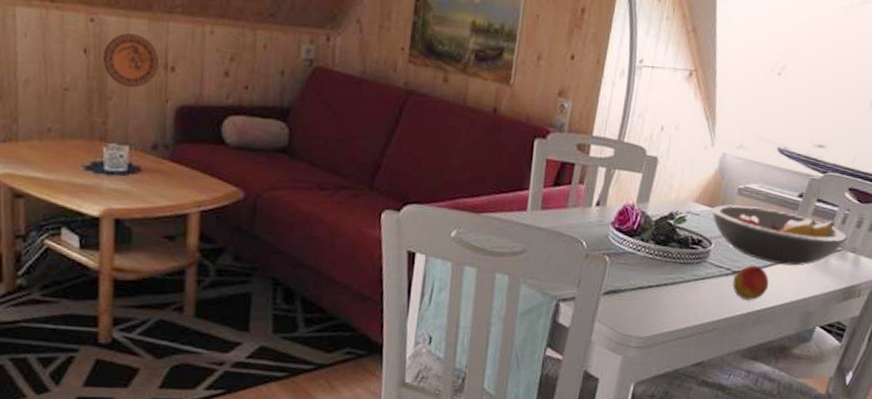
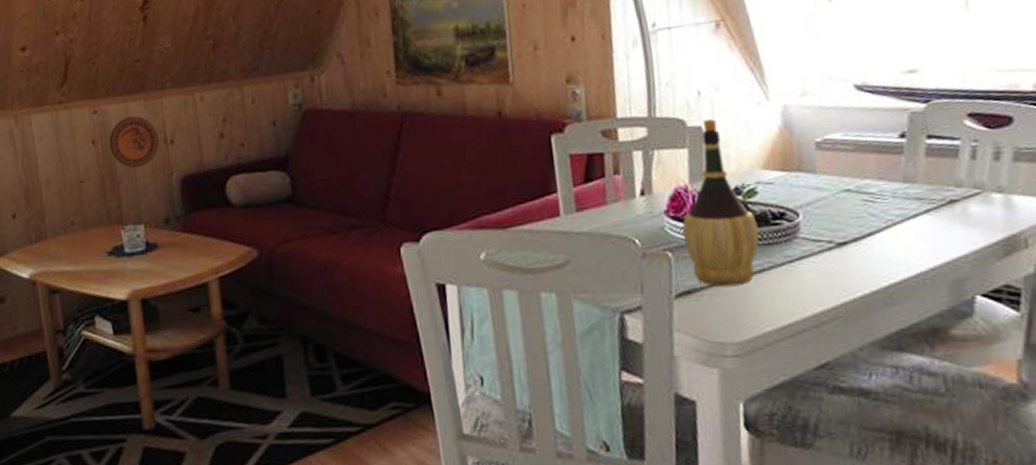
wine bottle: none [621,152,680,293] -> present [682,119,759,288]
fruit bowl: present [711,204,849,266] -> none [786,158,987,225]
peach: present [732,265,769,300] -> none [840,231,892,276]

